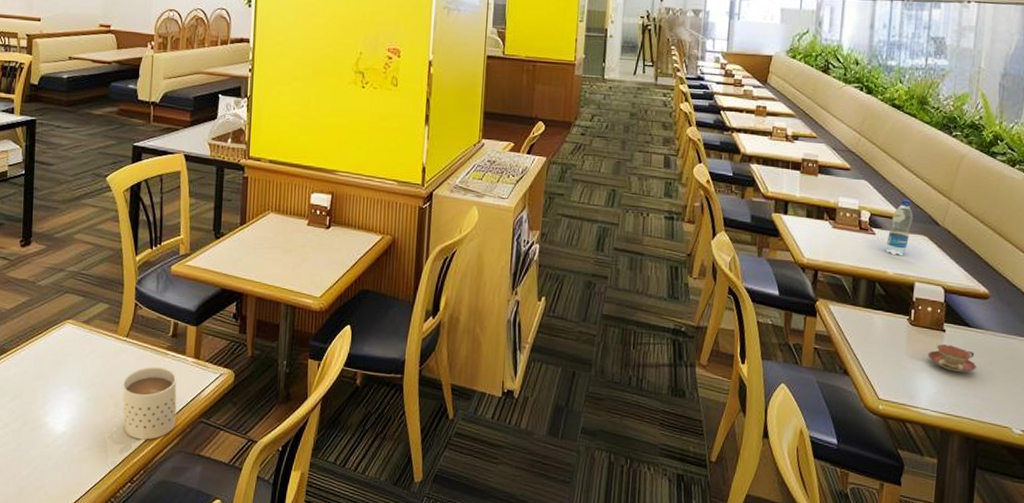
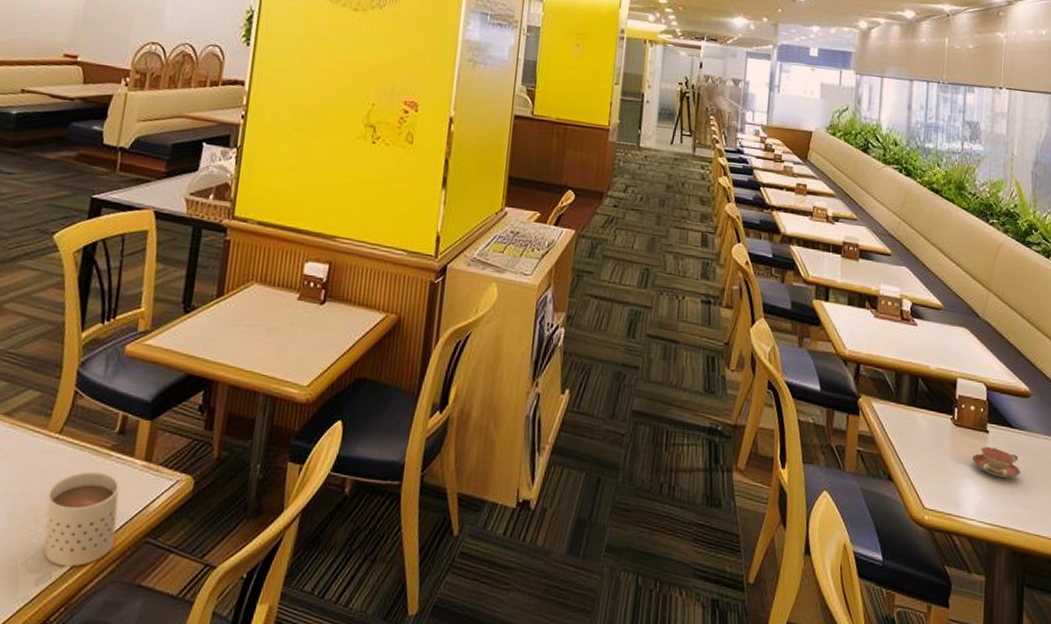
bottle: present [885,199,914,256] -> none [927,288,954,350]

